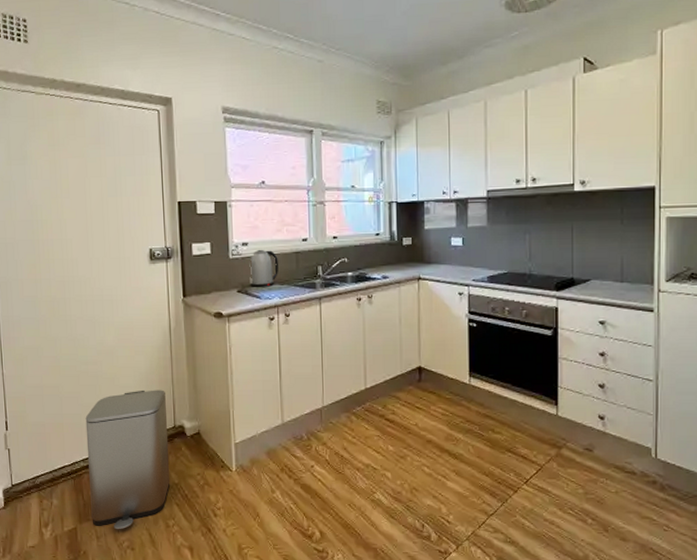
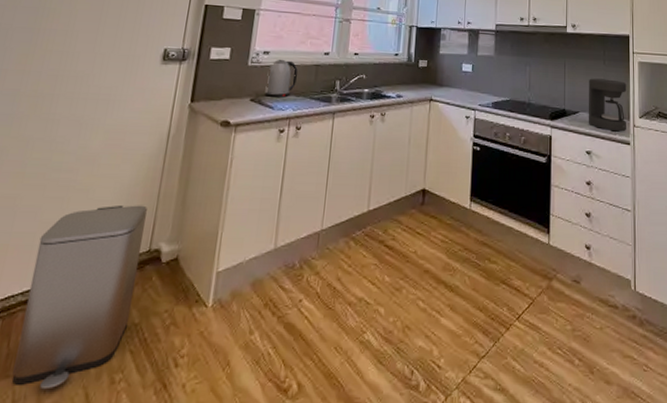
coffee maker: none [601,241,651,299] -> present [588,78,627,132]

